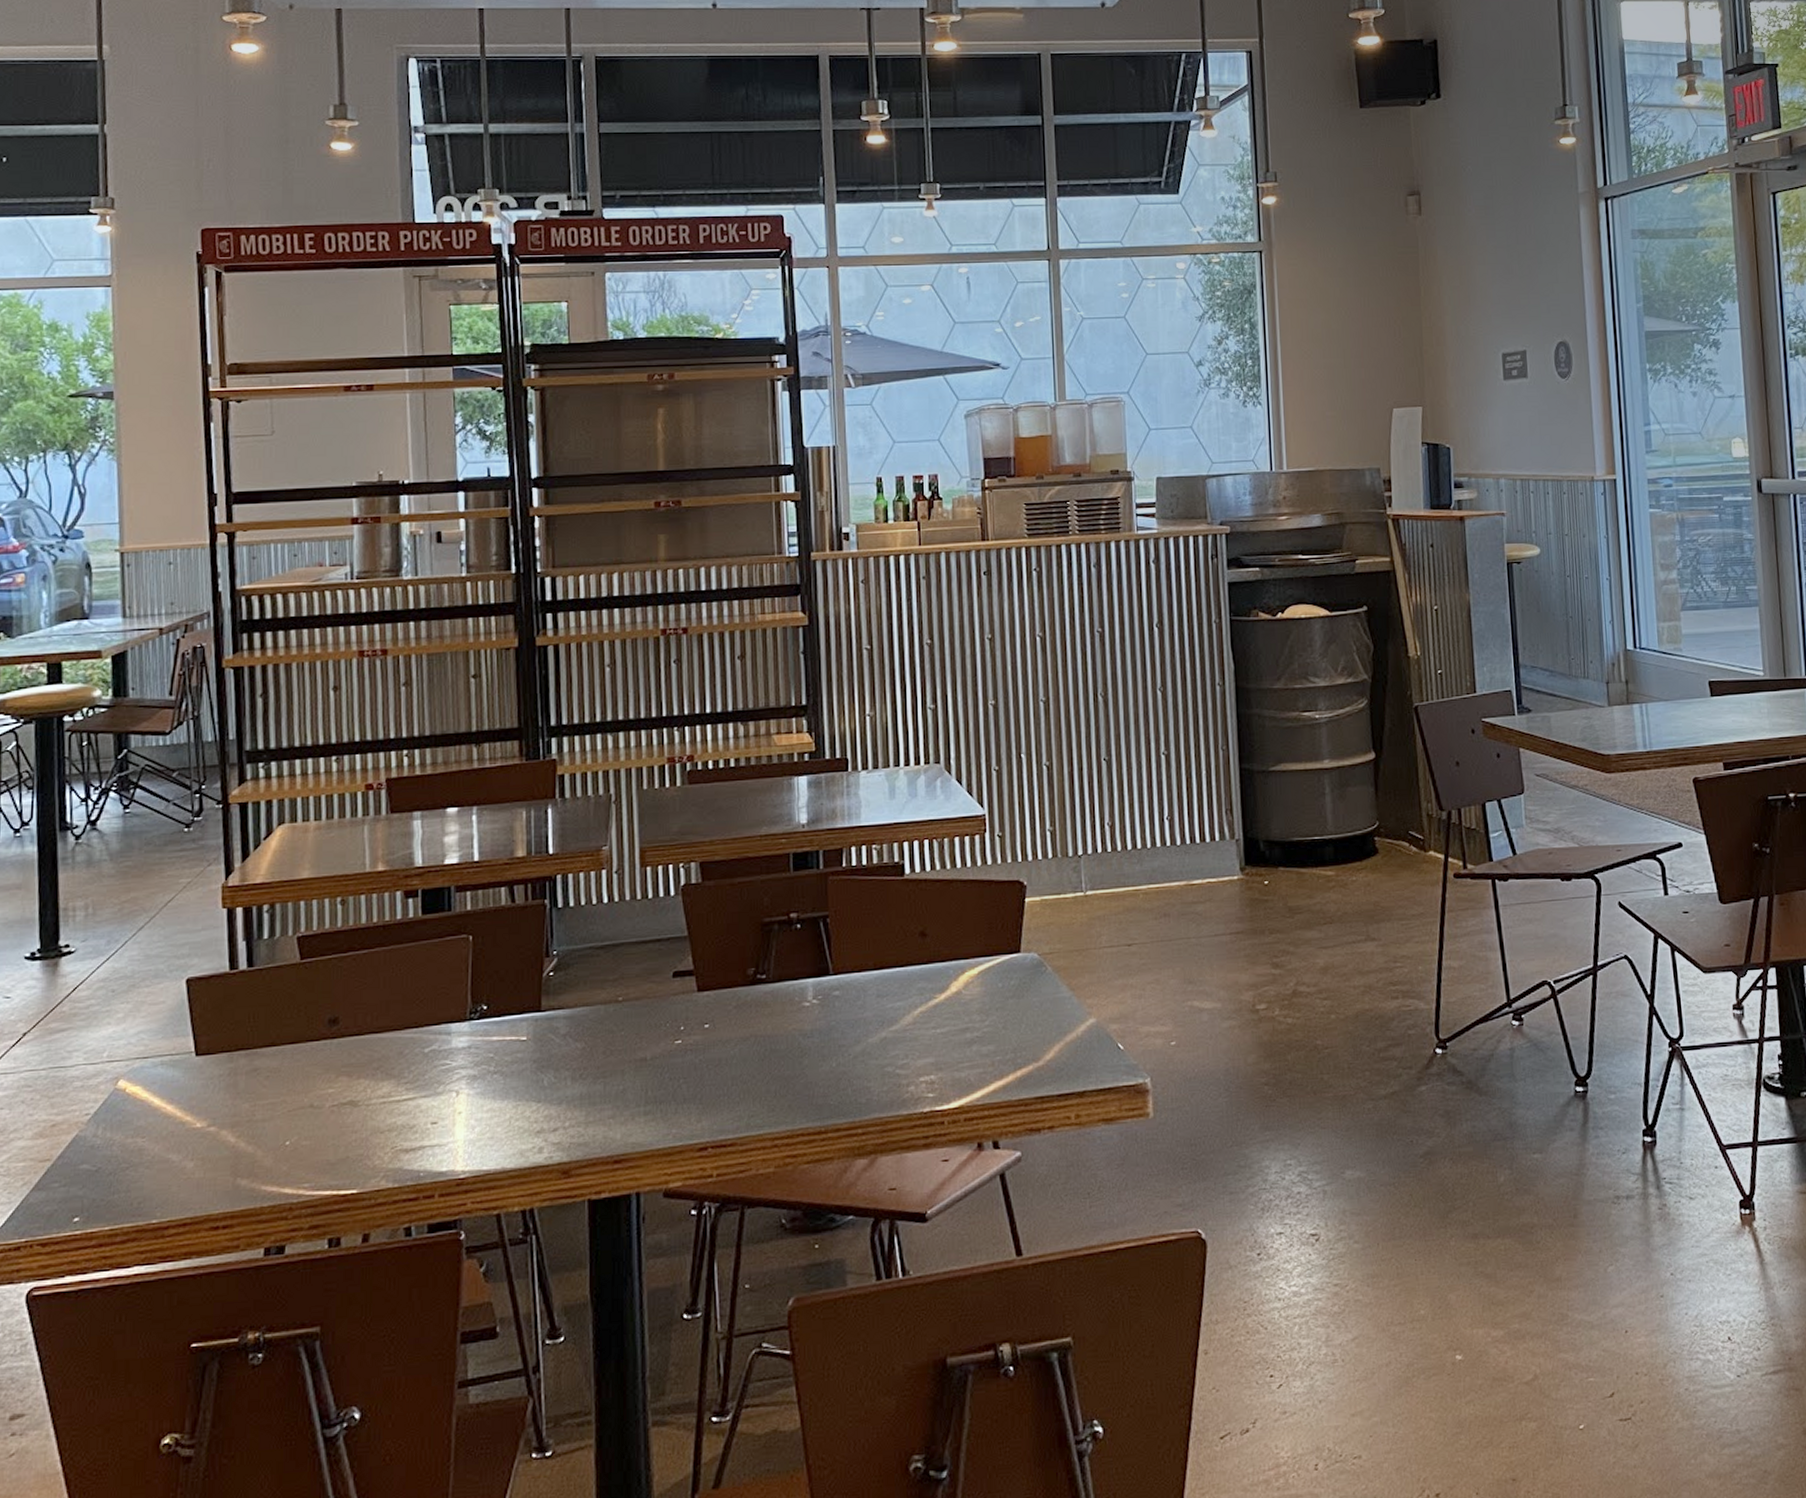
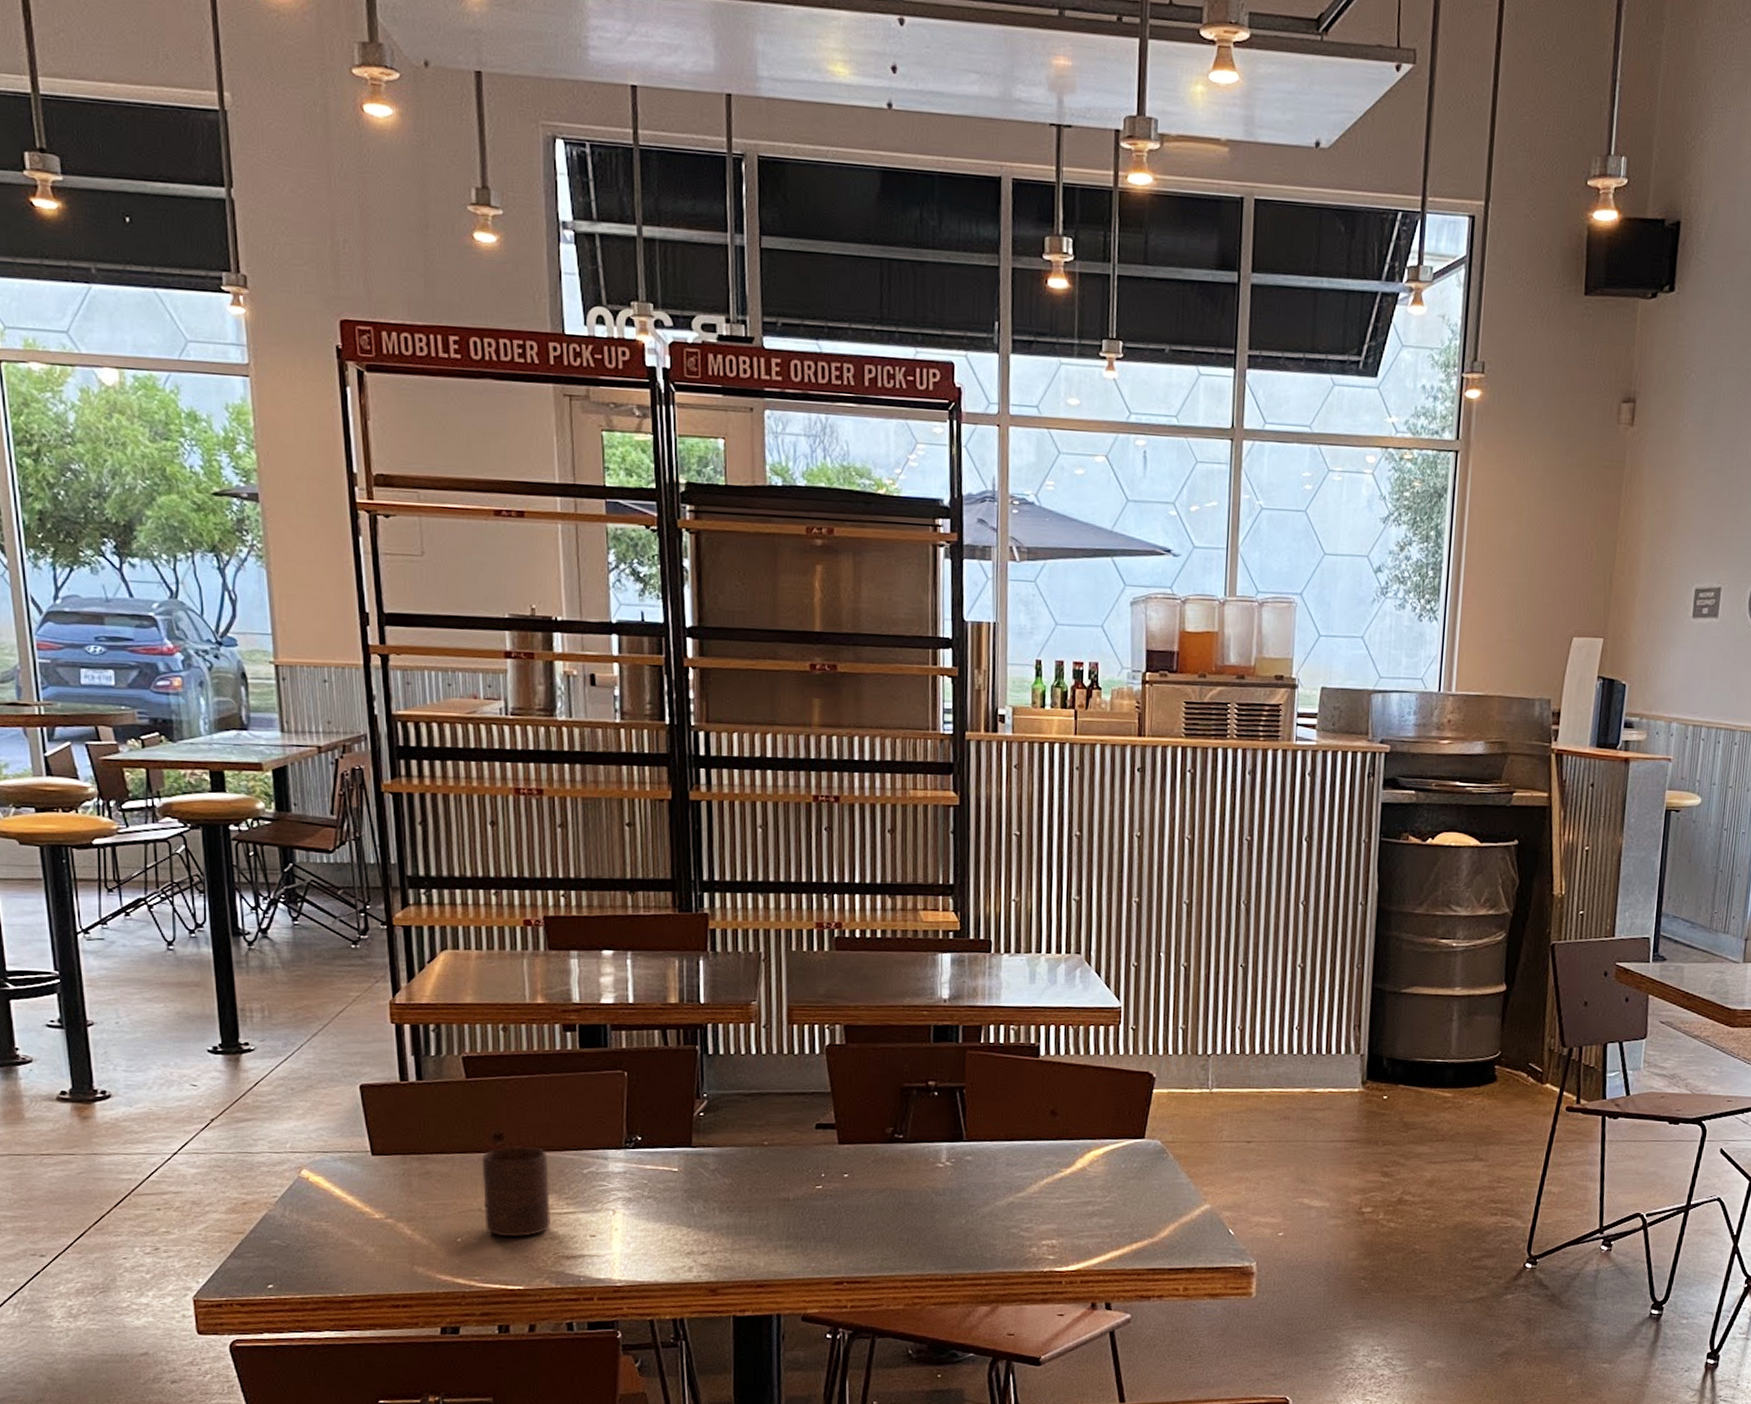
cup: none [315,1029,390,1135] -> present [482,1146,552,1237]

